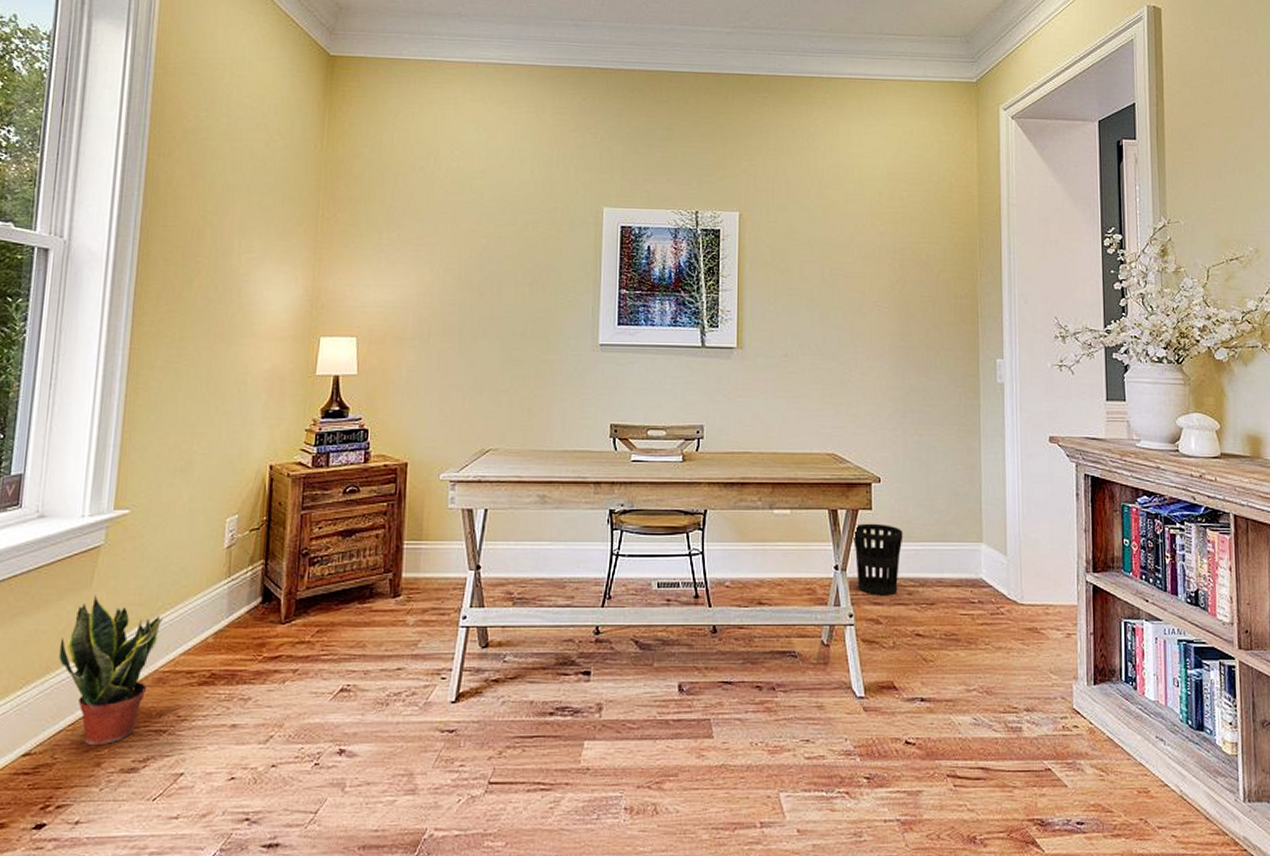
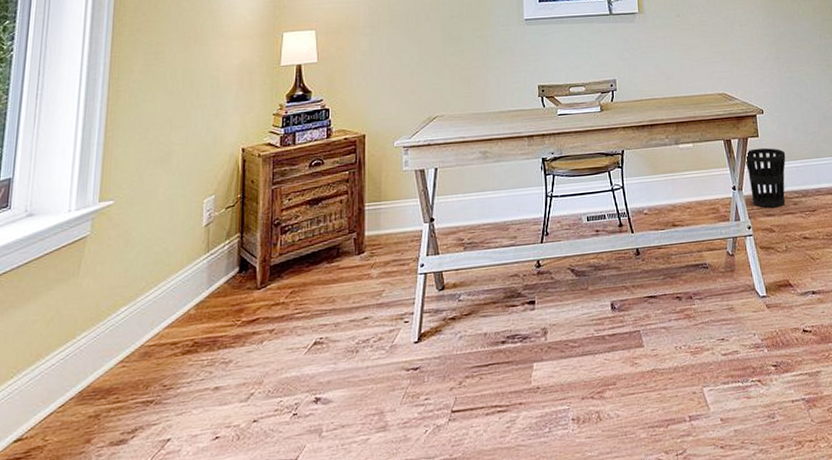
potted plant: present [58,595,162,746] -> none [48,282,147,424]

